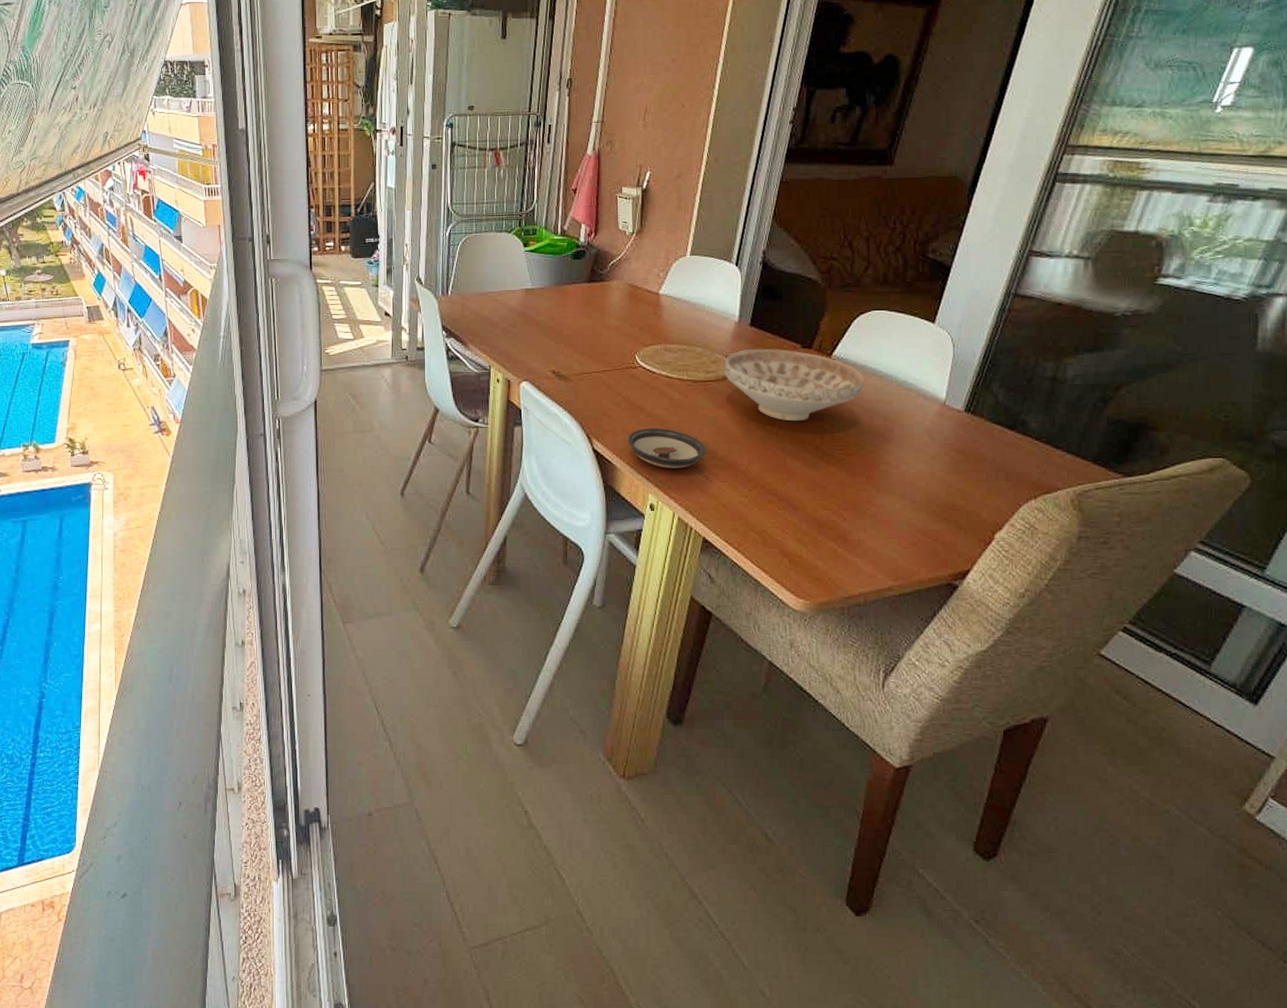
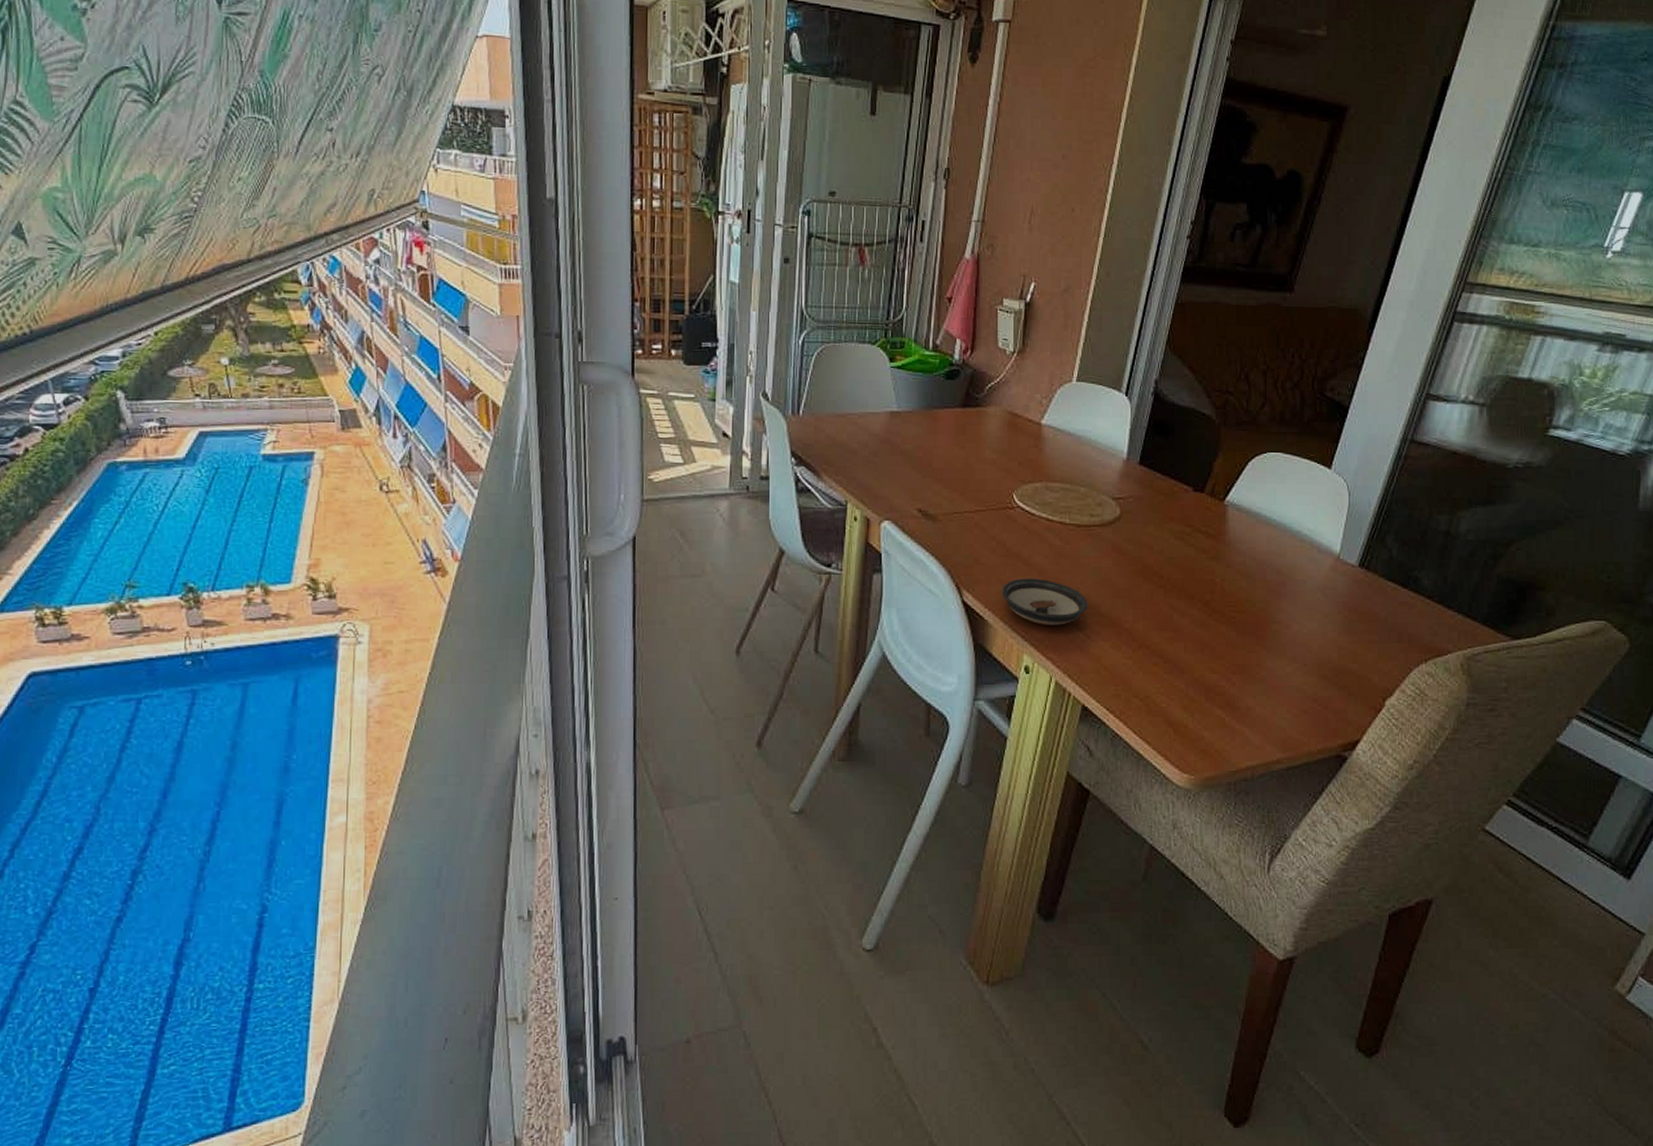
decorative bowl: present [725,348,865,422] -> none [1111,490,1259,574]

